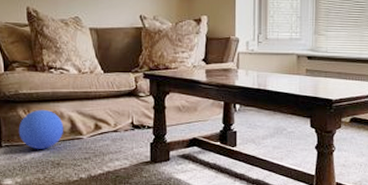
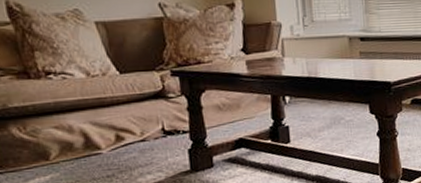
ball: present [18,109,64,149] -> none [13,124,76,173]

